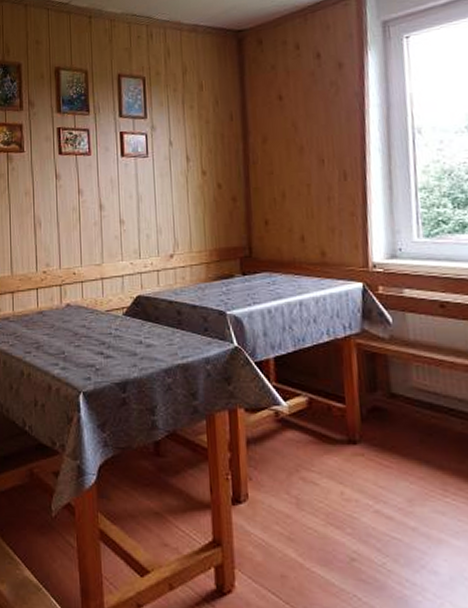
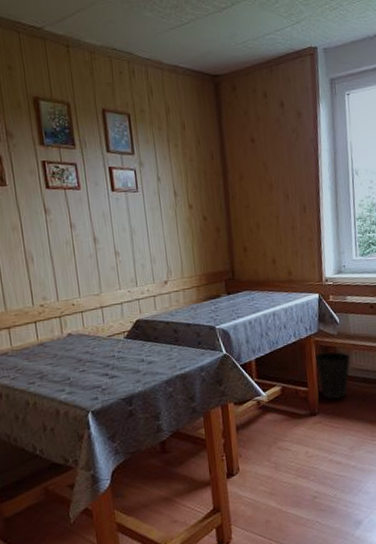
waste basket: none [355,360,410,426] -> present [314,351,351,399]

